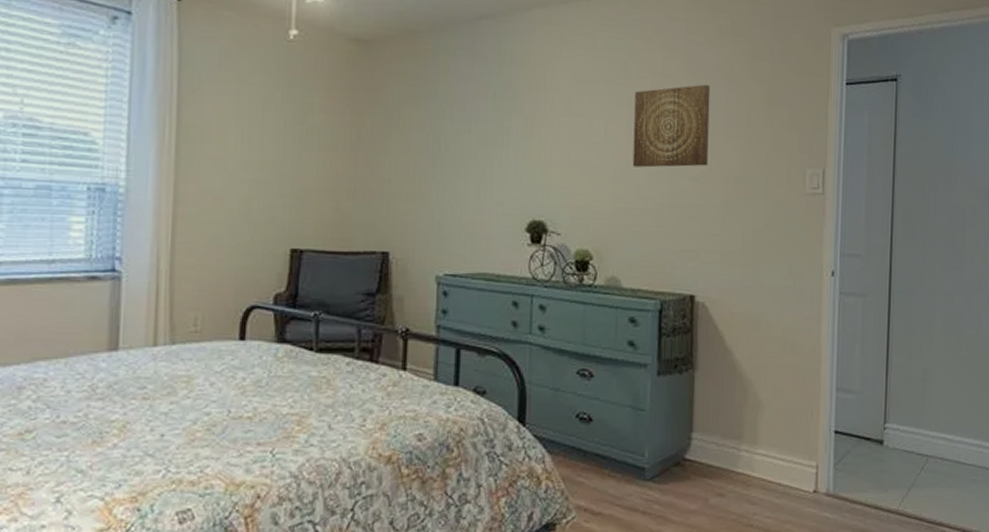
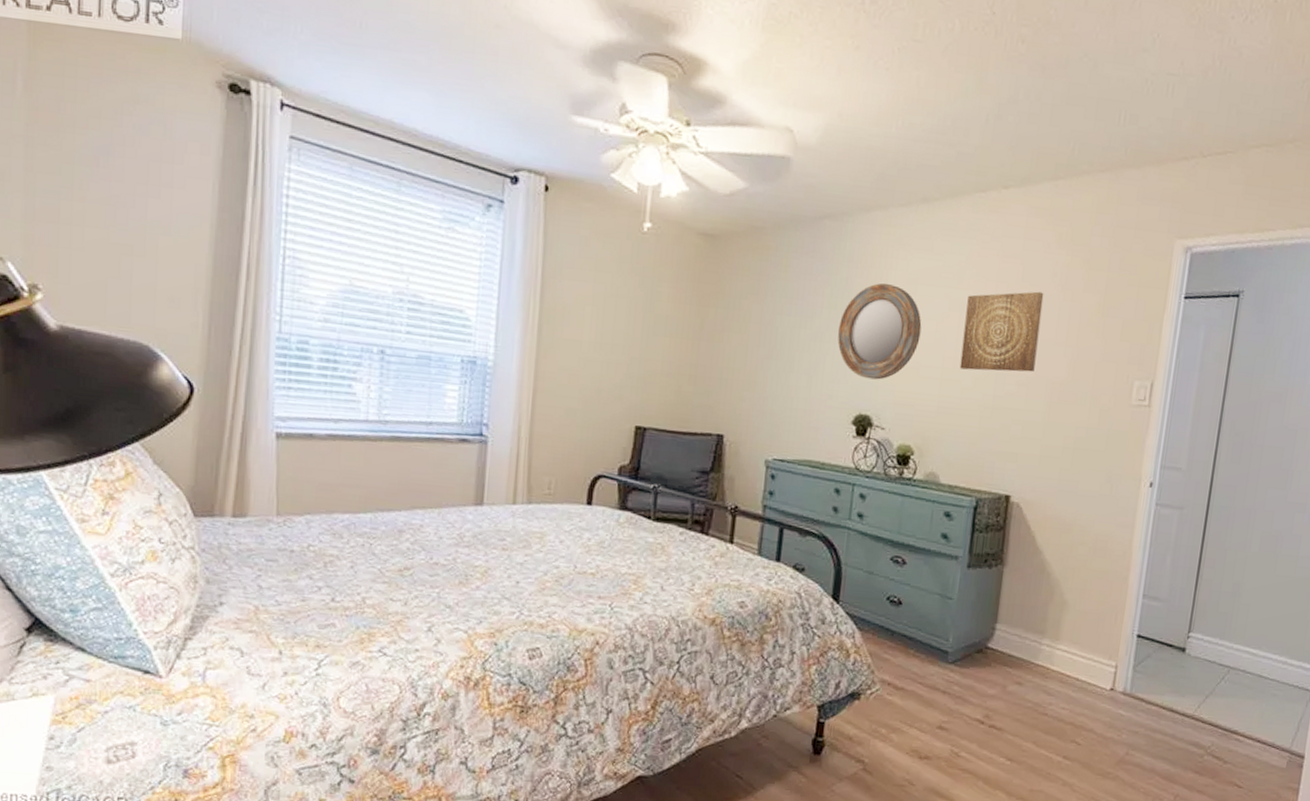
home mirror: none [504,83,591,183] -> present [837,283,922,380]

